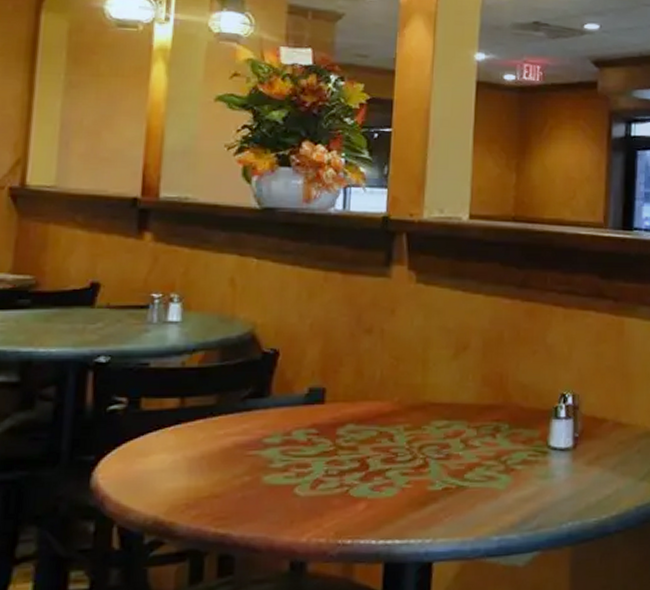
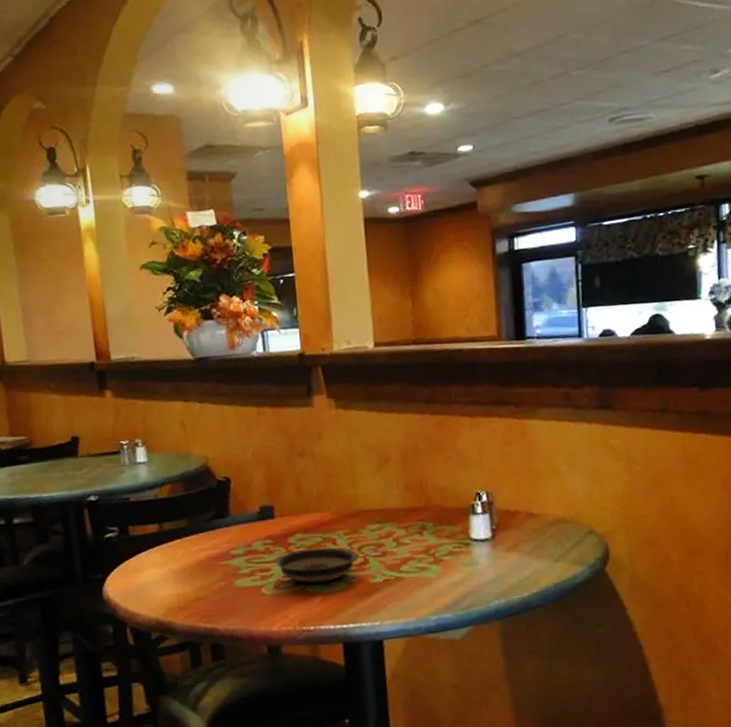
saucer: none [316,443,418,486] -> present [274,546,359,583]

